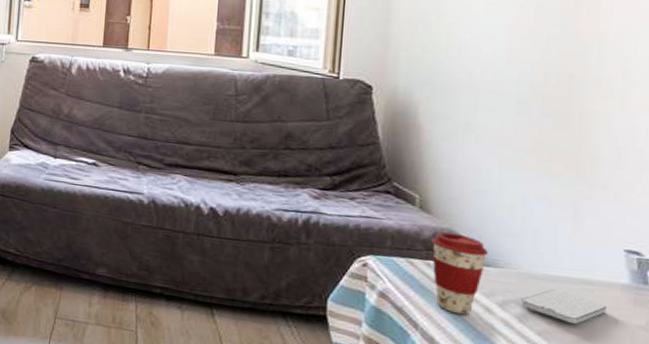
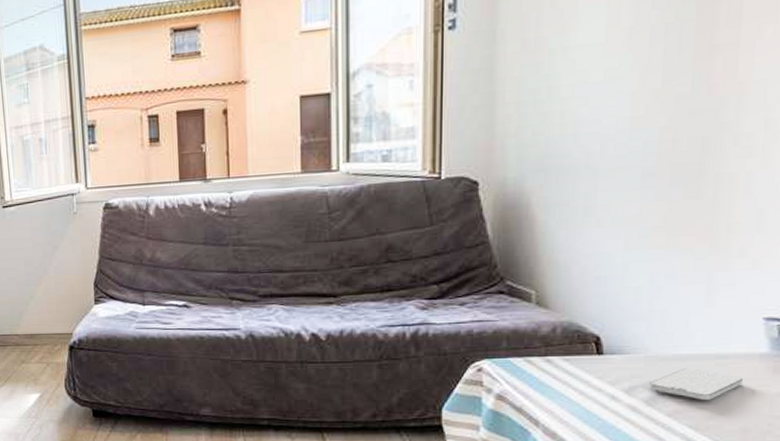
coffee cup: present [431,232,488,315] -> none [550,325,613,406]

